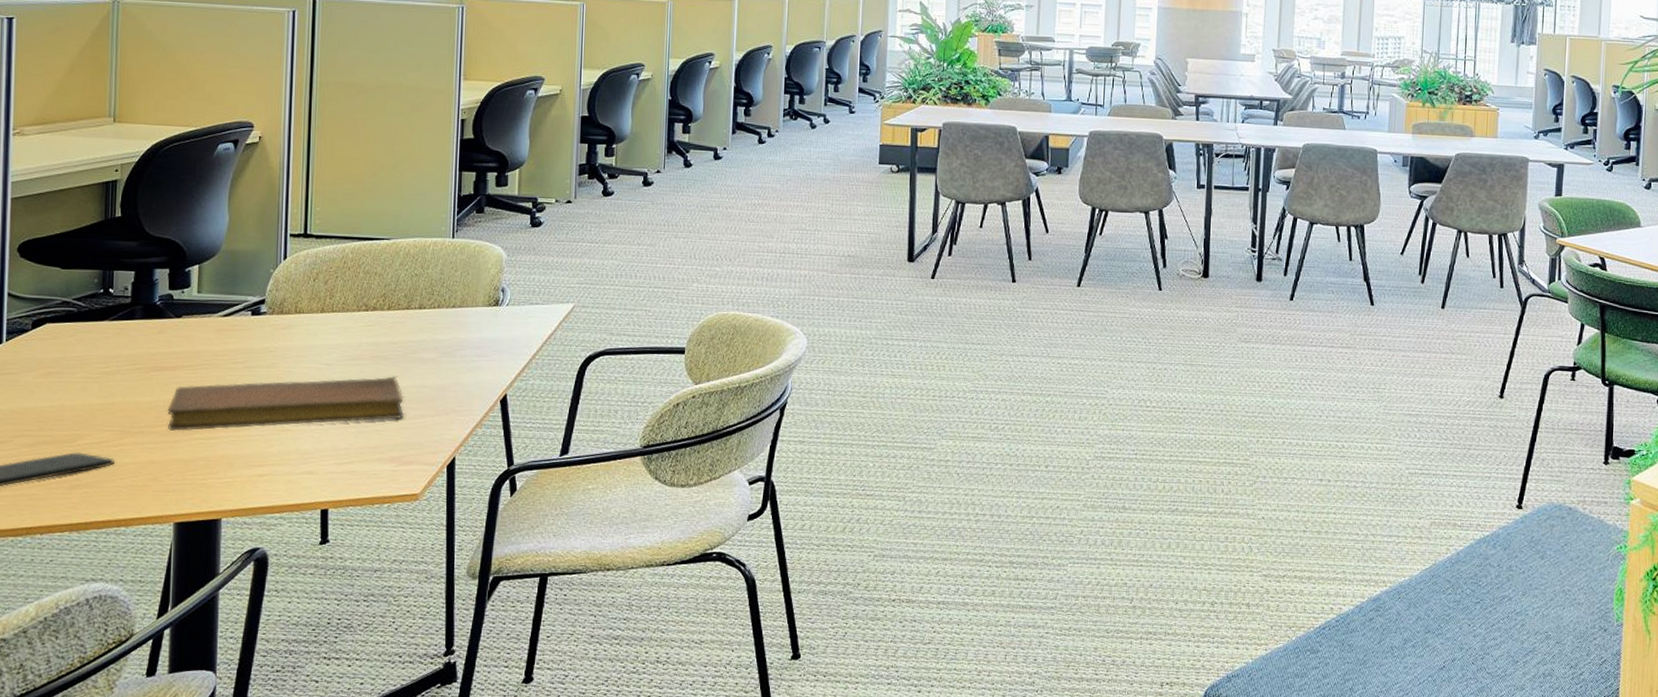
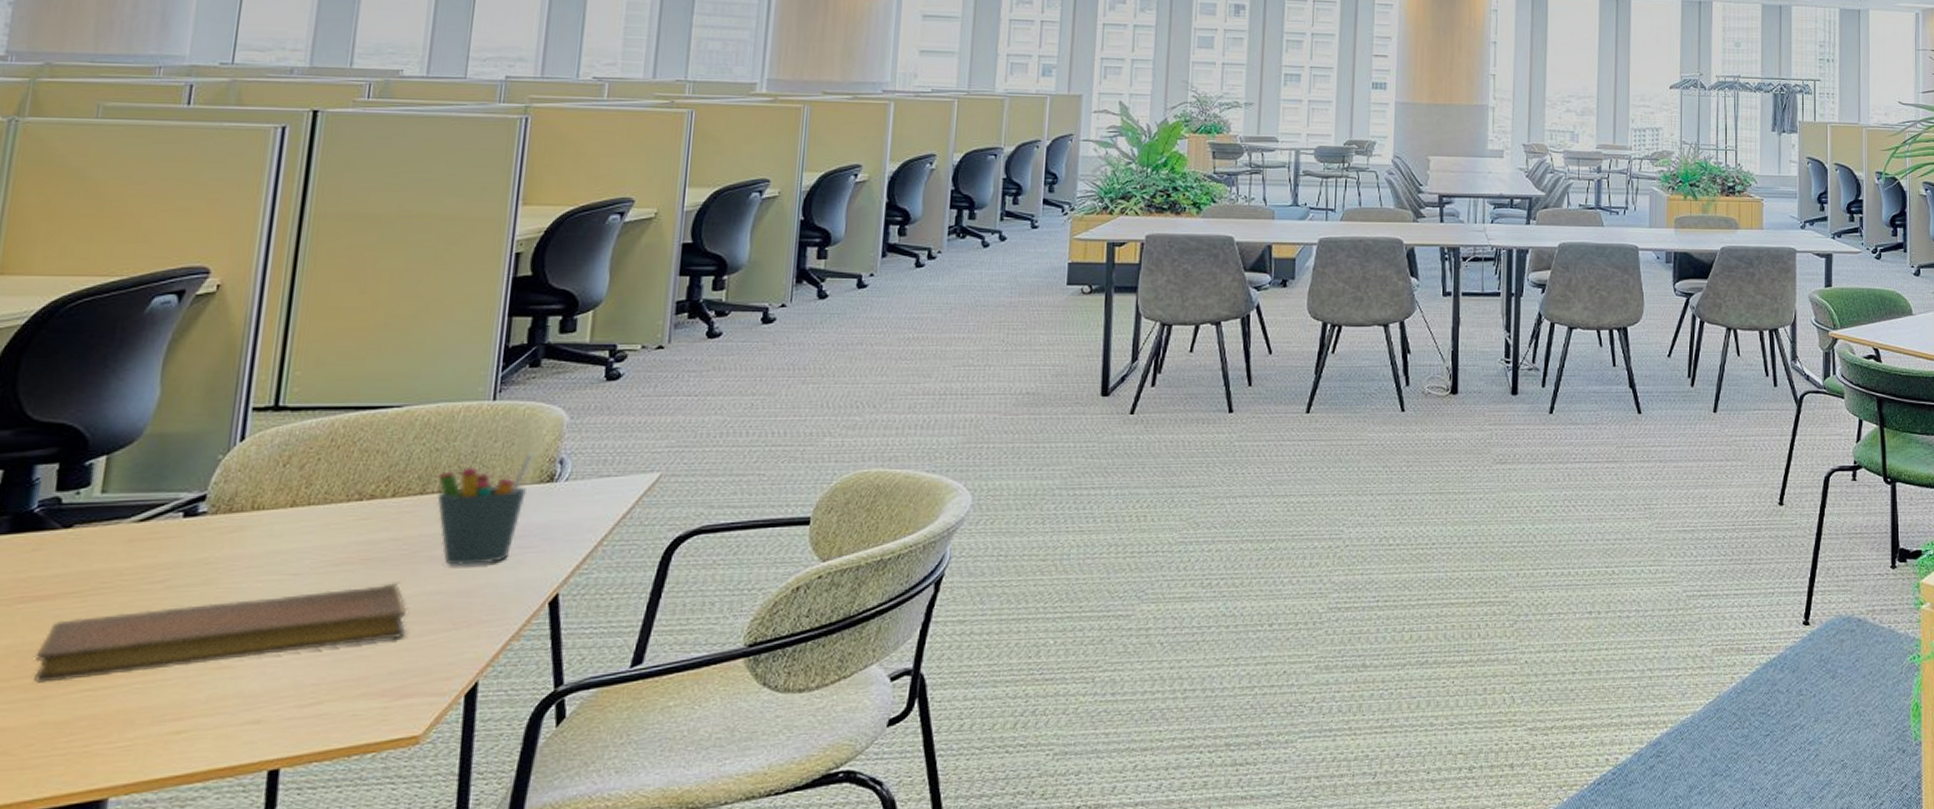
pen holder: none [418,281,483,367] -> present [437,452,533,565]

